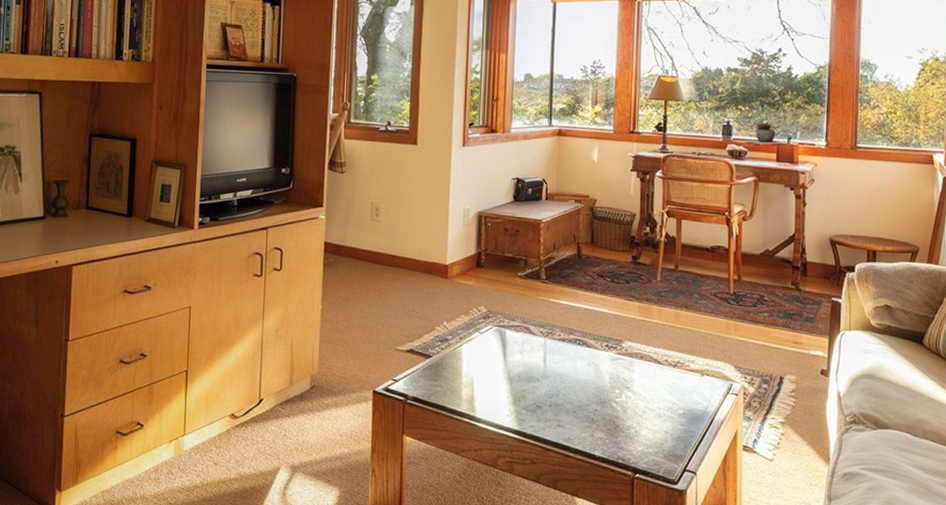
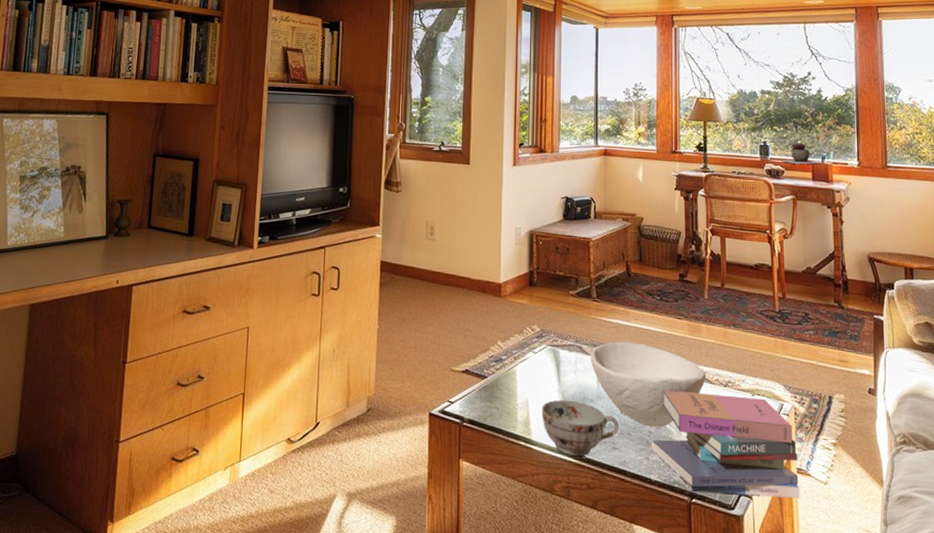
teacup: none [486,378,565,433] -> present [541,399,620,457]
bowl: none [537,323,655,406] -> present [590,342,706,428]
books: none [596,369,745,475] -> present [651,389,800,500]

